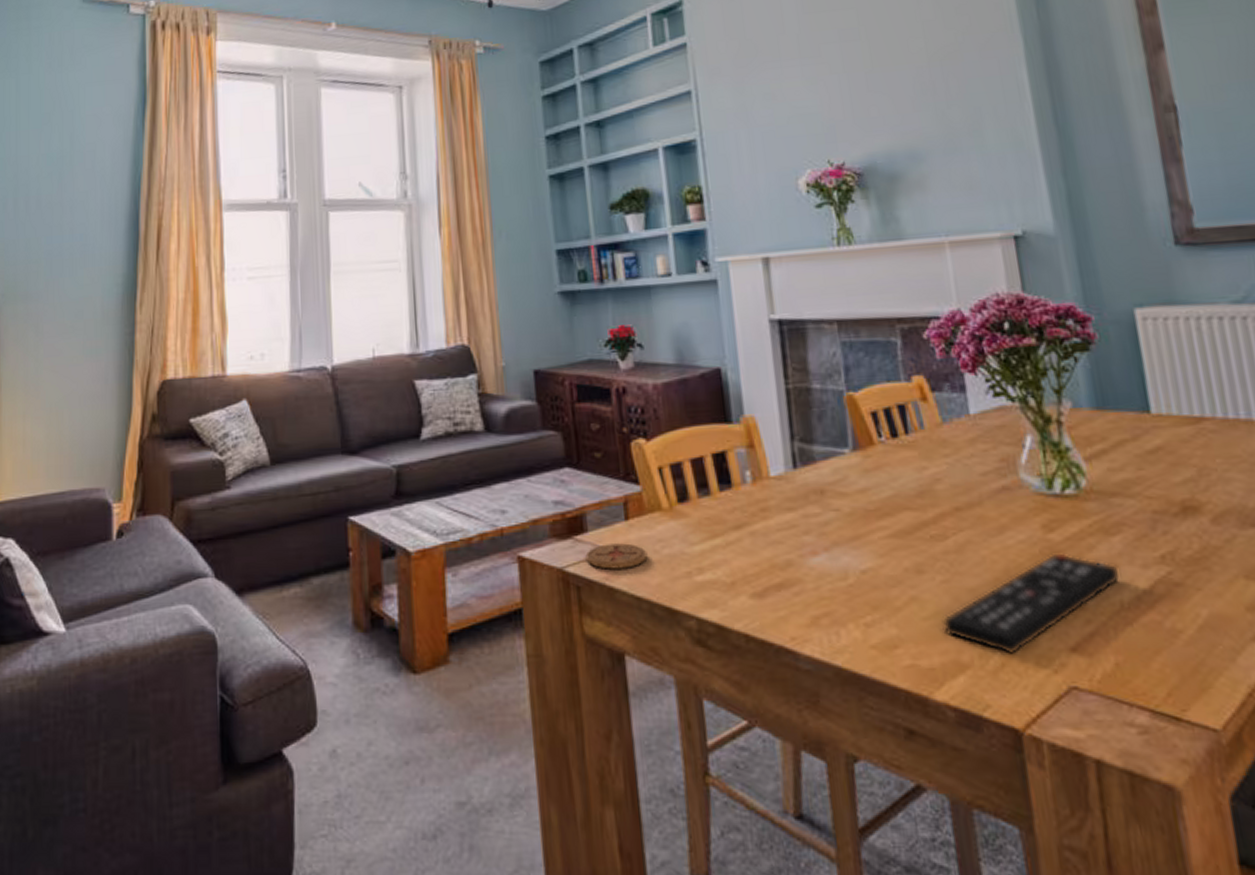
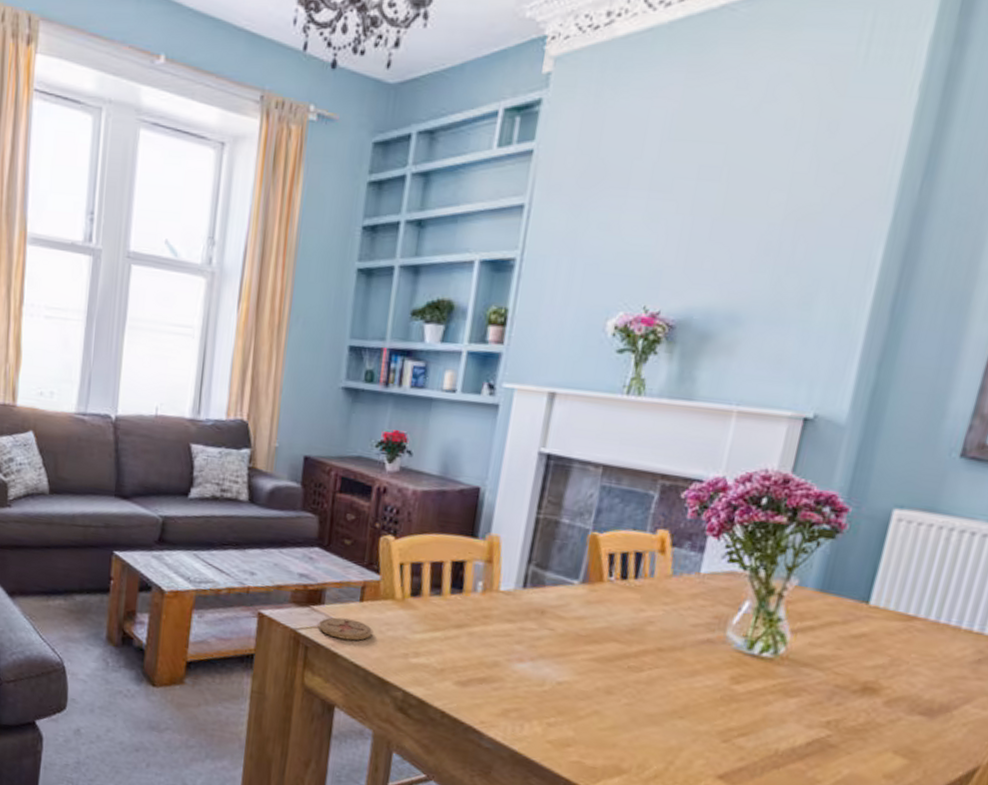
remote control: present [943,553,1119,654] -> none [615,701,784,771]

